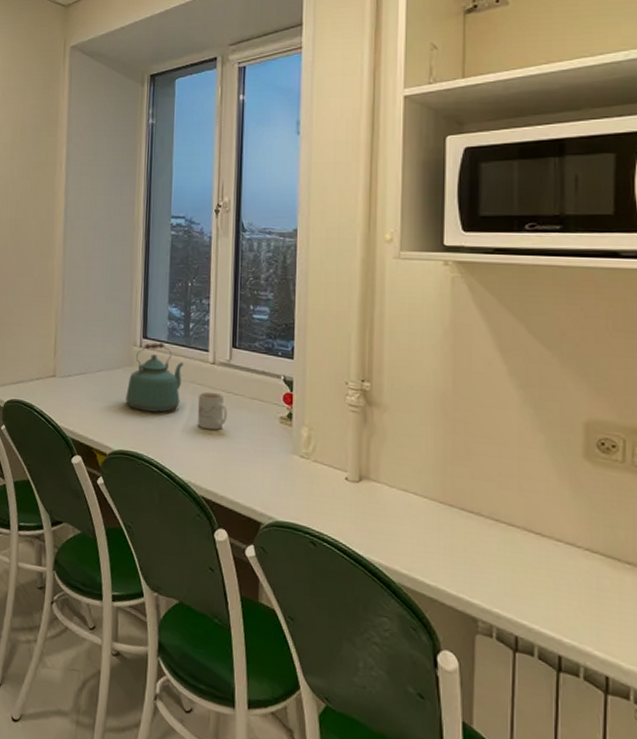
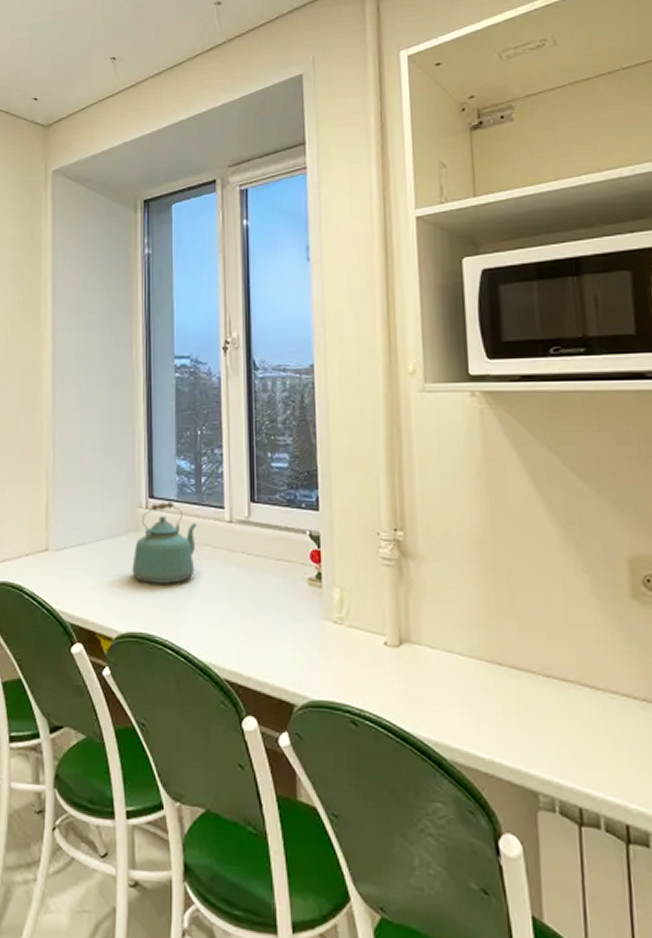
mug: present [197,391,227,431] -> none [215,555,249,600]

